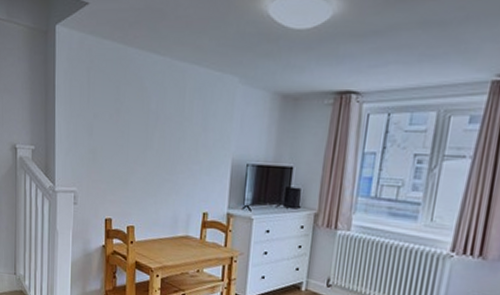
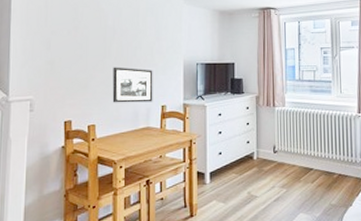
picture frame: none [152,161,197,208] -> present [112,67,153,103]

